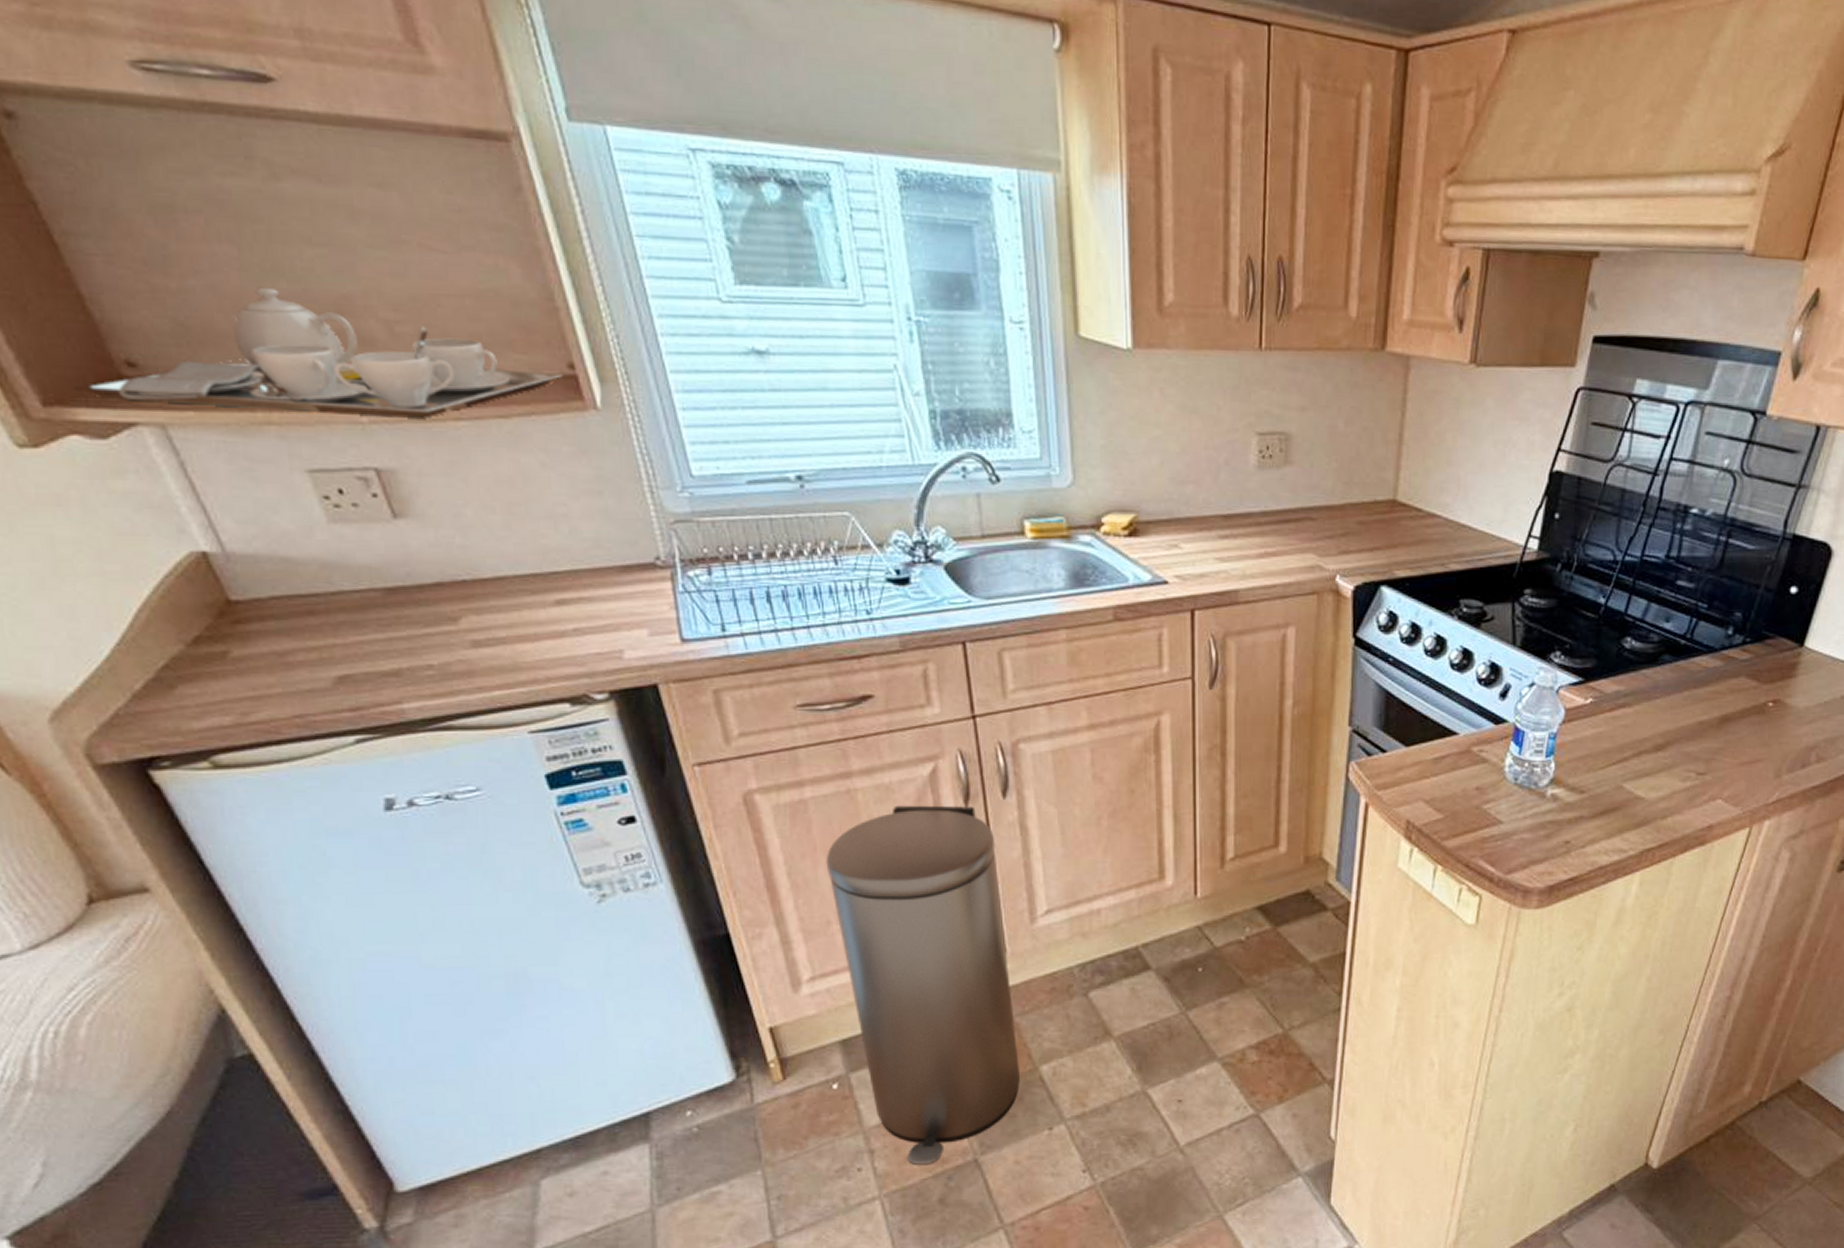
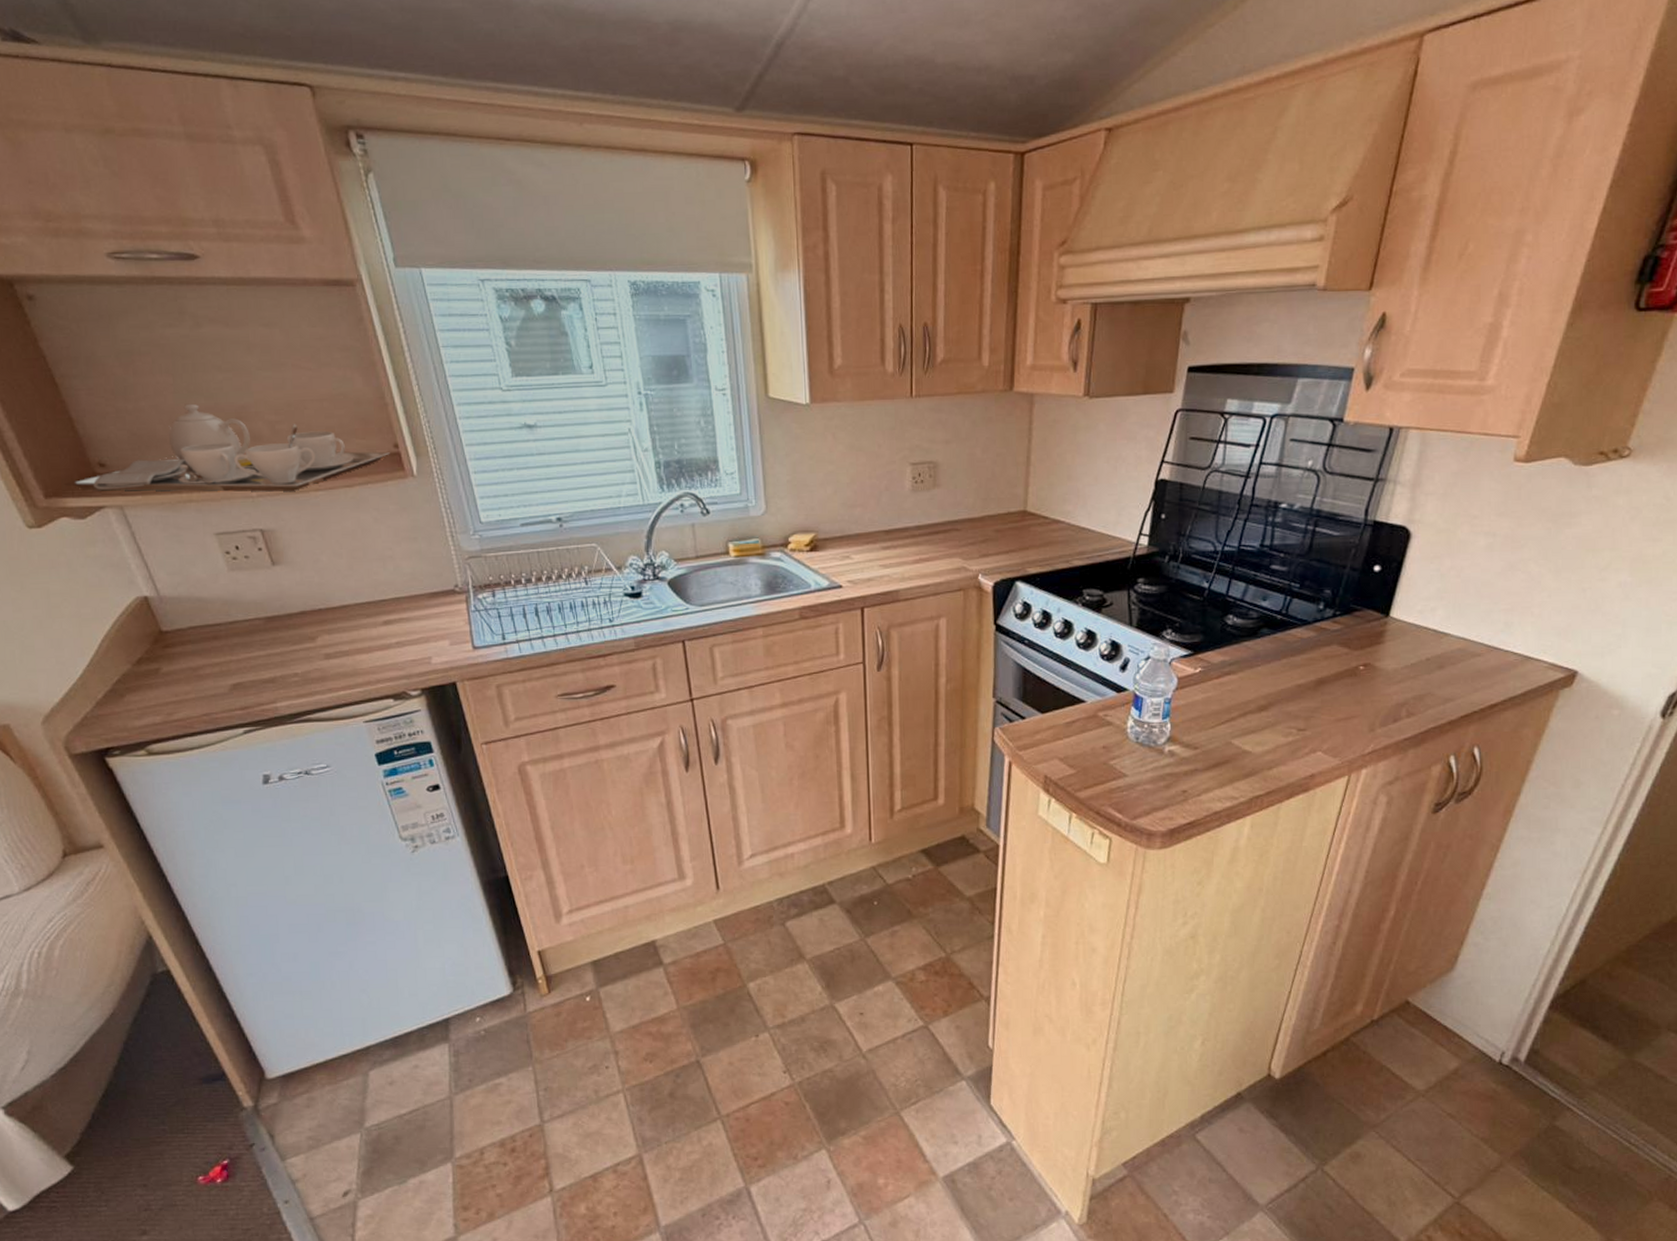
pedal bin: present [825,805,1020,1166] -> none [580,771,732,1065]

